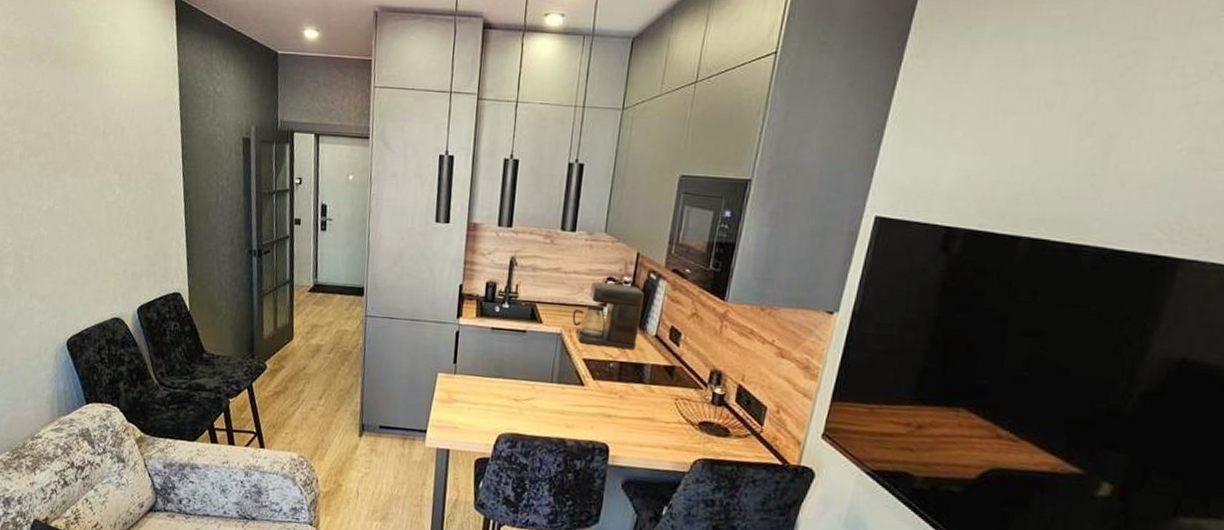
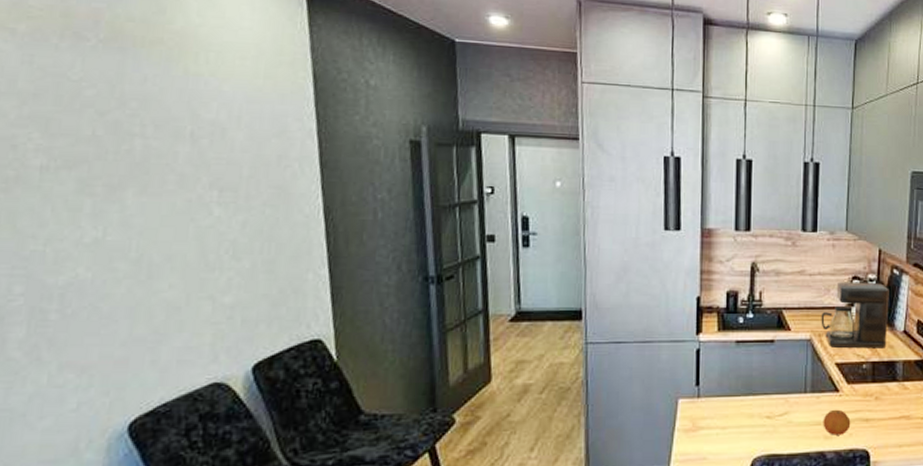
fruit: none [565,401,593,426] -> present [823,409,851,435]

